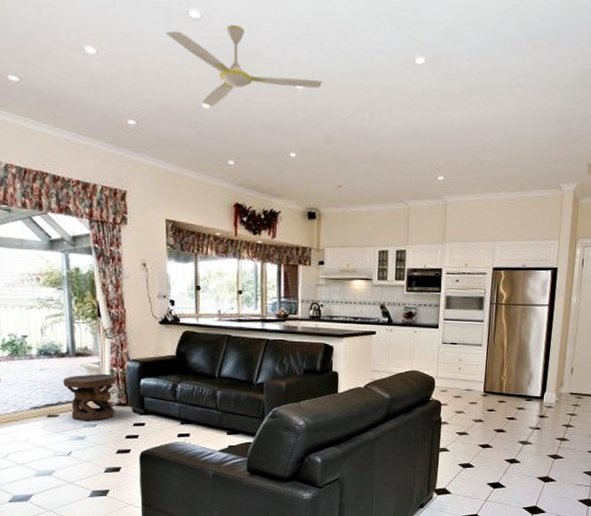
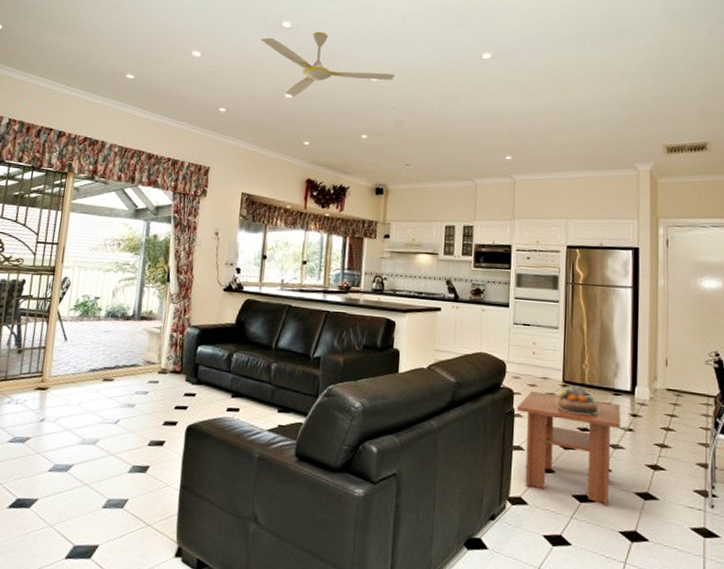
side table: present [63,373,117,421] -> none [124,338,175,388]
coffee table: none [444,402,531,489] -> present [517,391,621,505]
decorative bowl: none [478,395,513,420] -> present [557,386,599,416]

